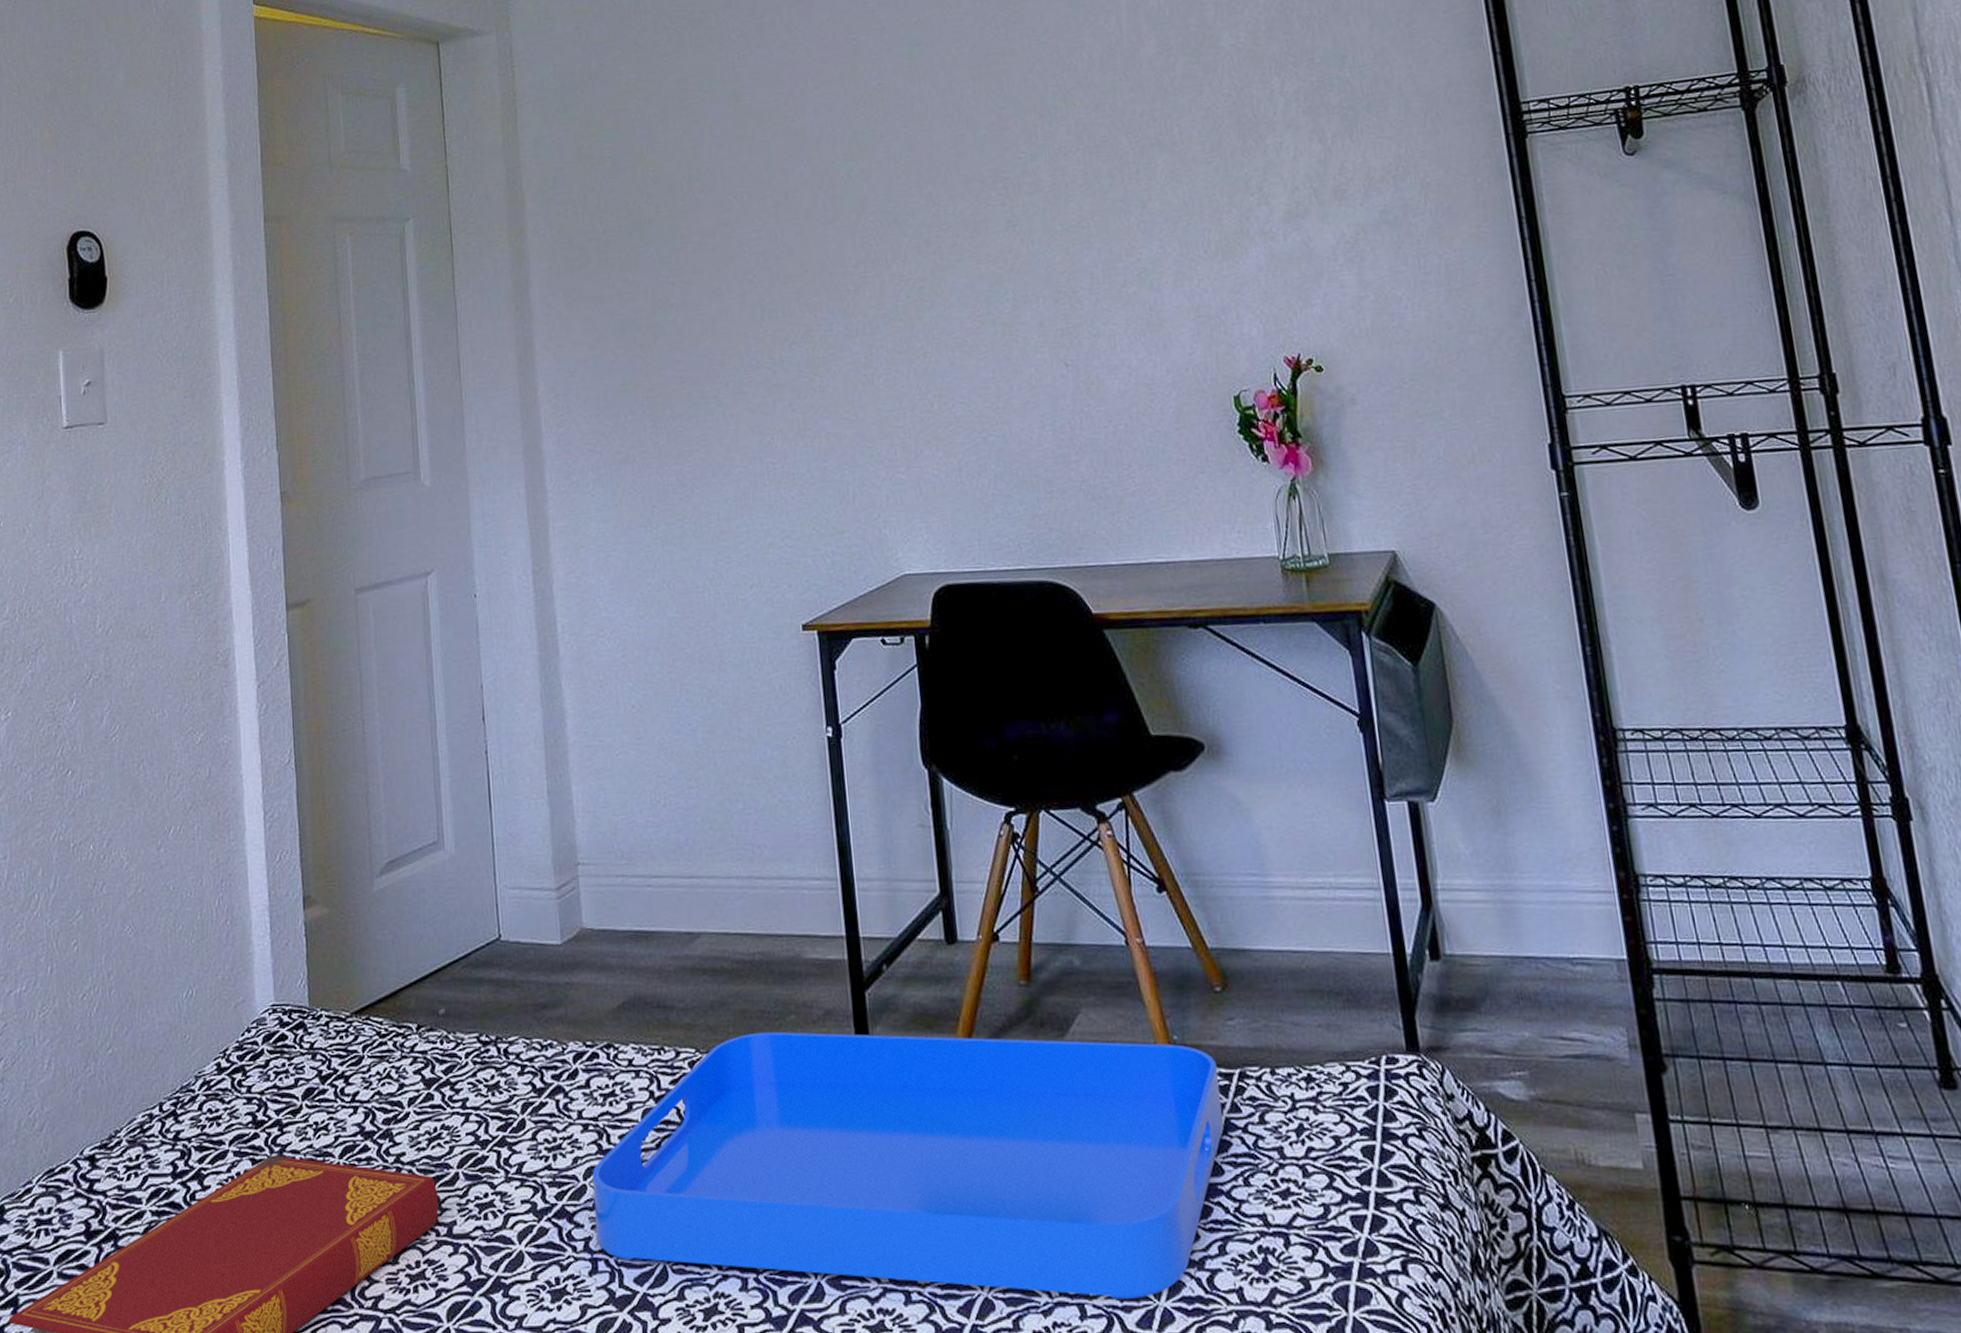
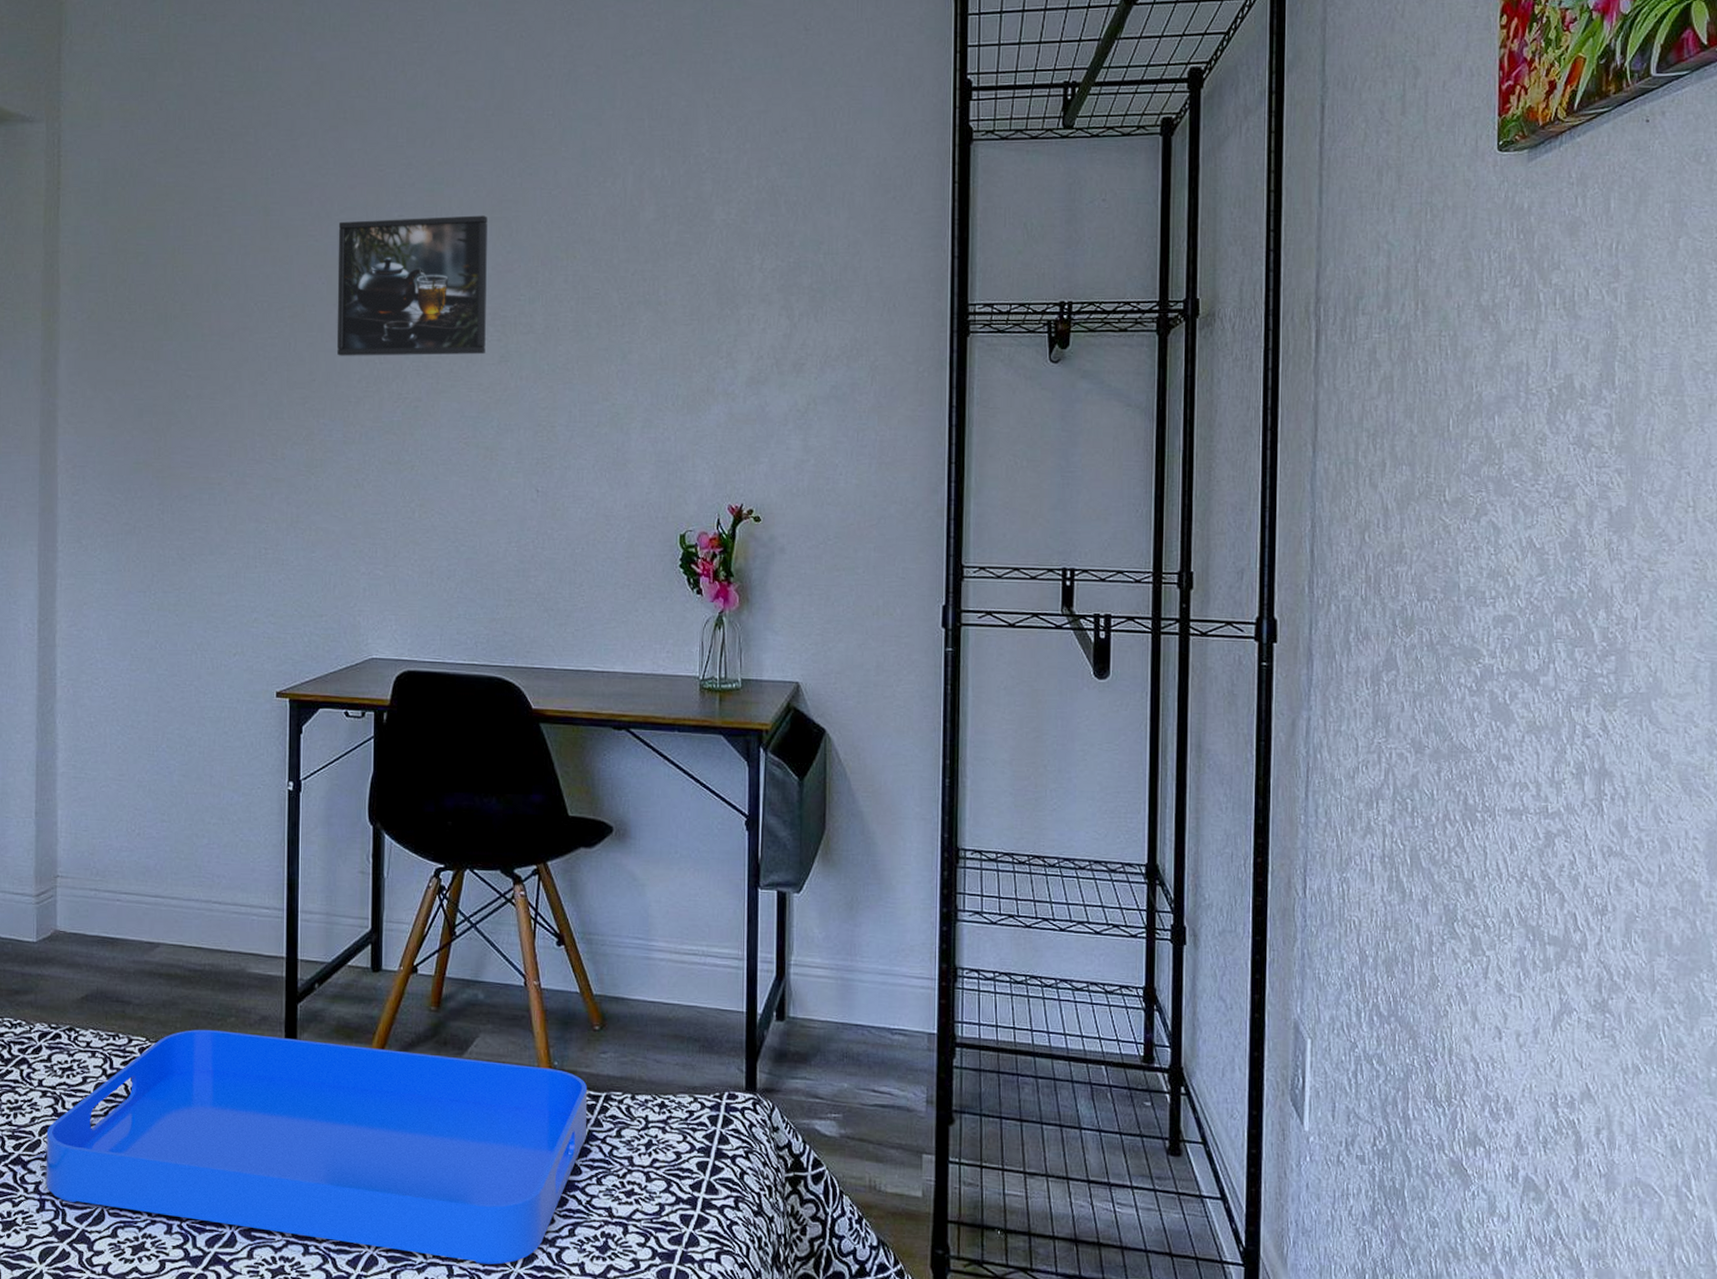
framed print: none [814,72,990,242] -> present [336,215,487,356]

